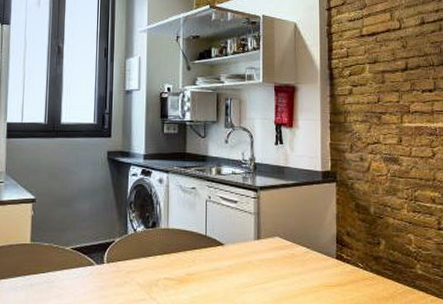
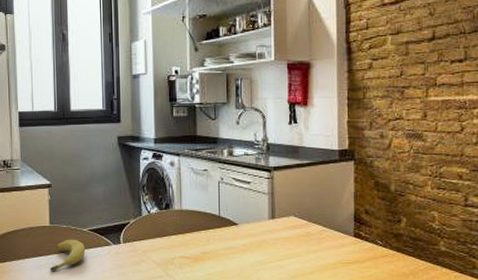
fruit: none [27,258,67,294] -> present [50,239,86,272]

